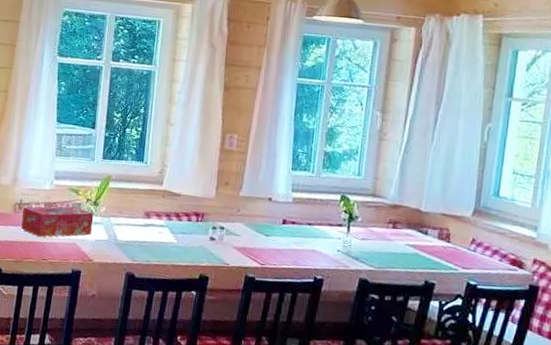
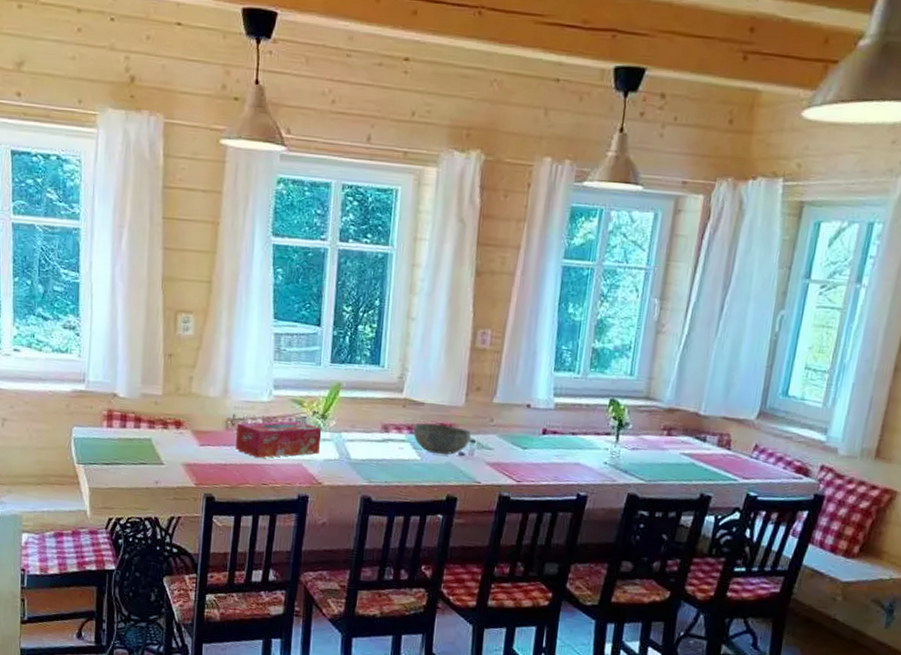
bowl: none [171,211,222,240] -> present [413,423,472,455]

